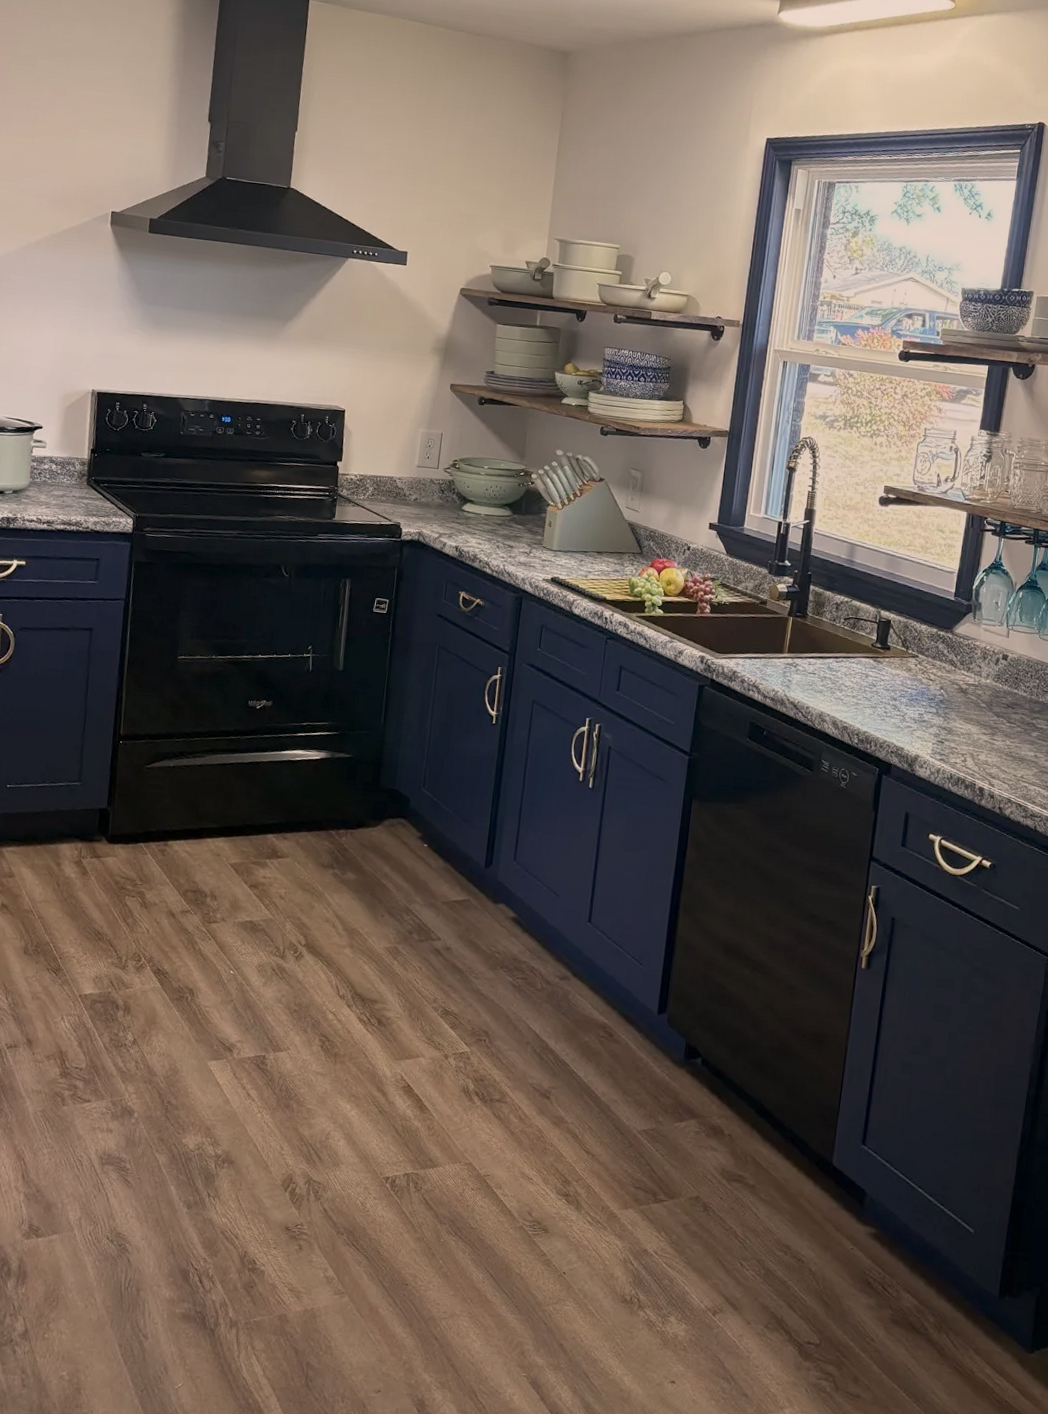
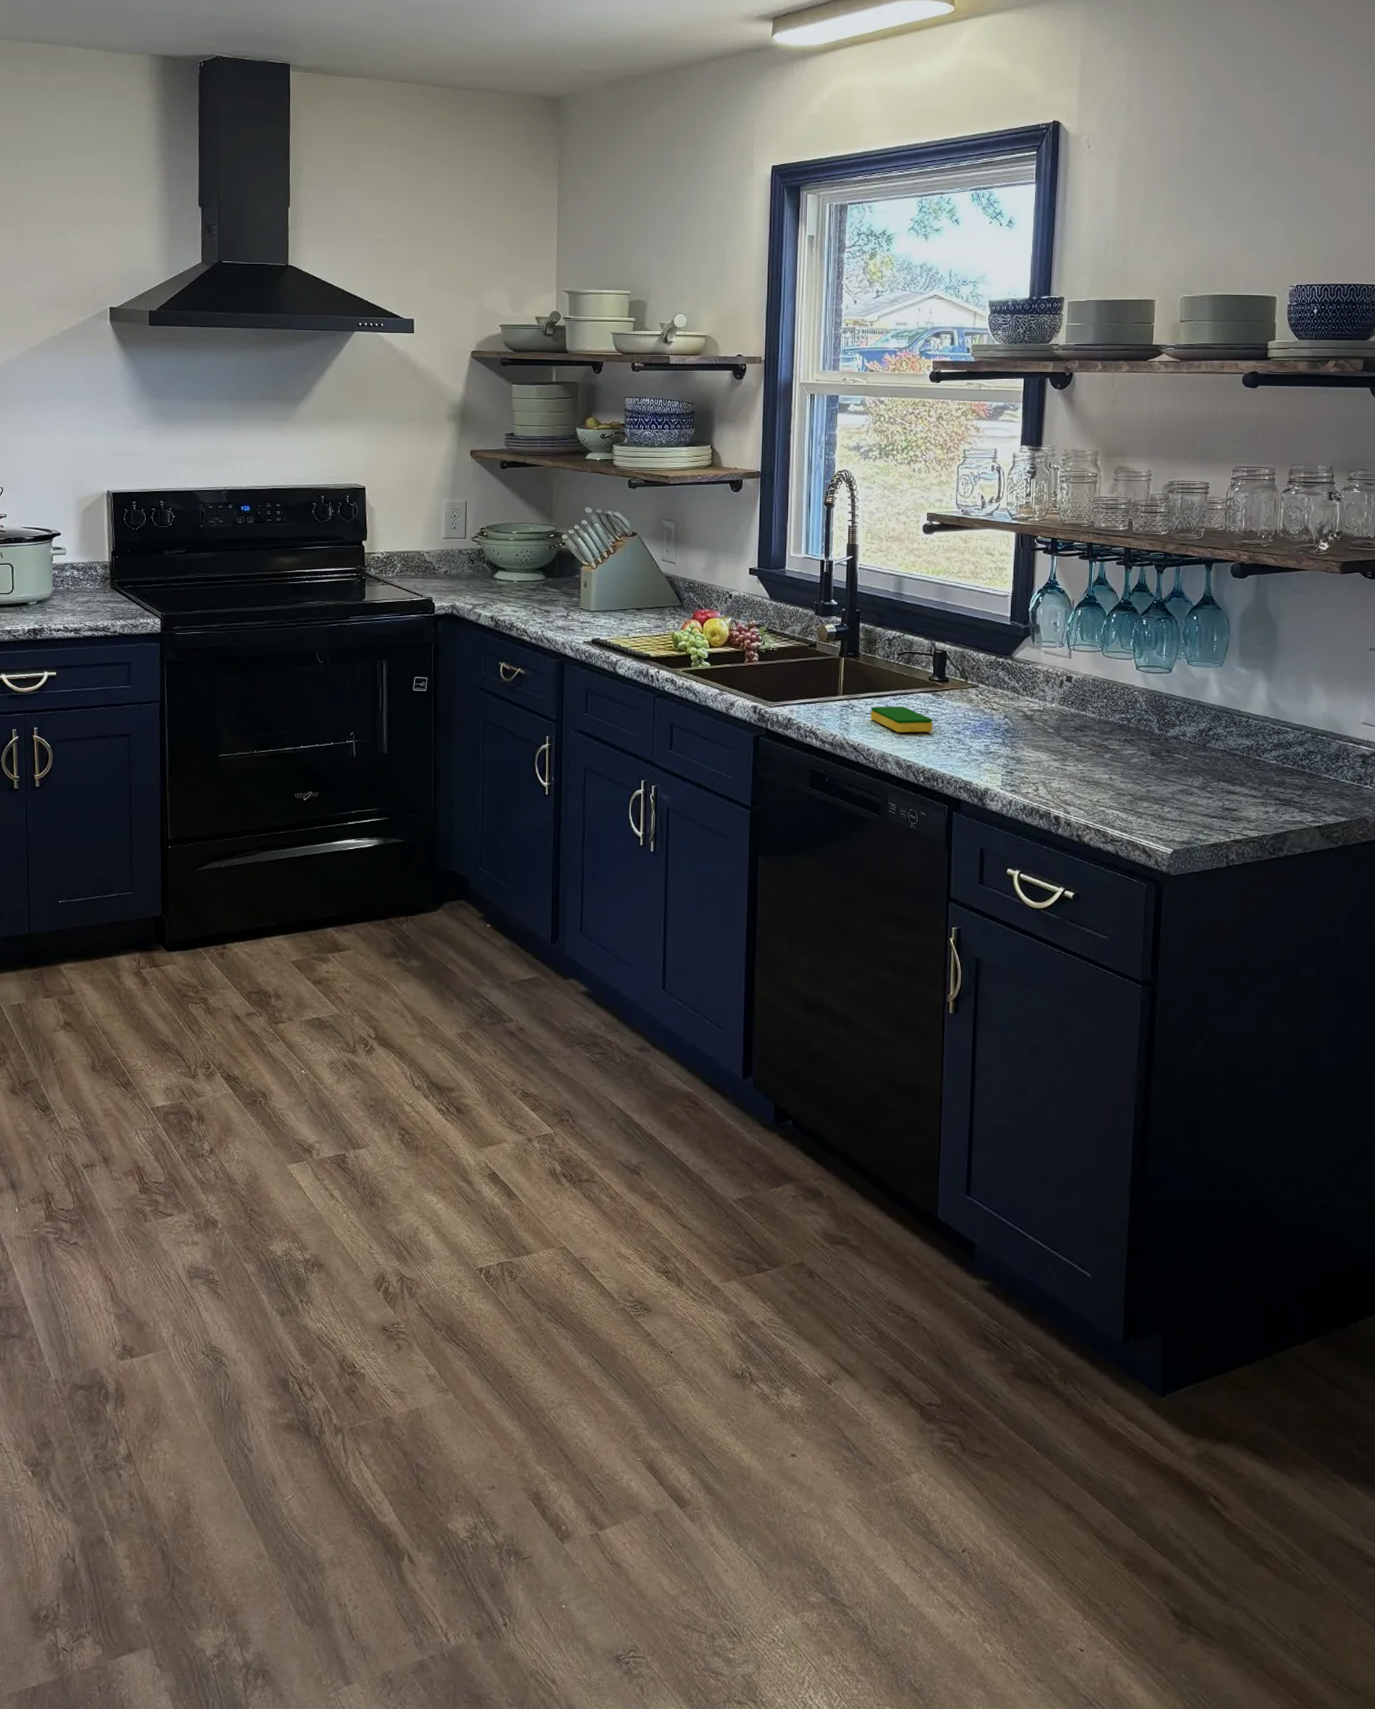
dish sponge: none [812,667,872,696] -> present [870,706,933,733]

